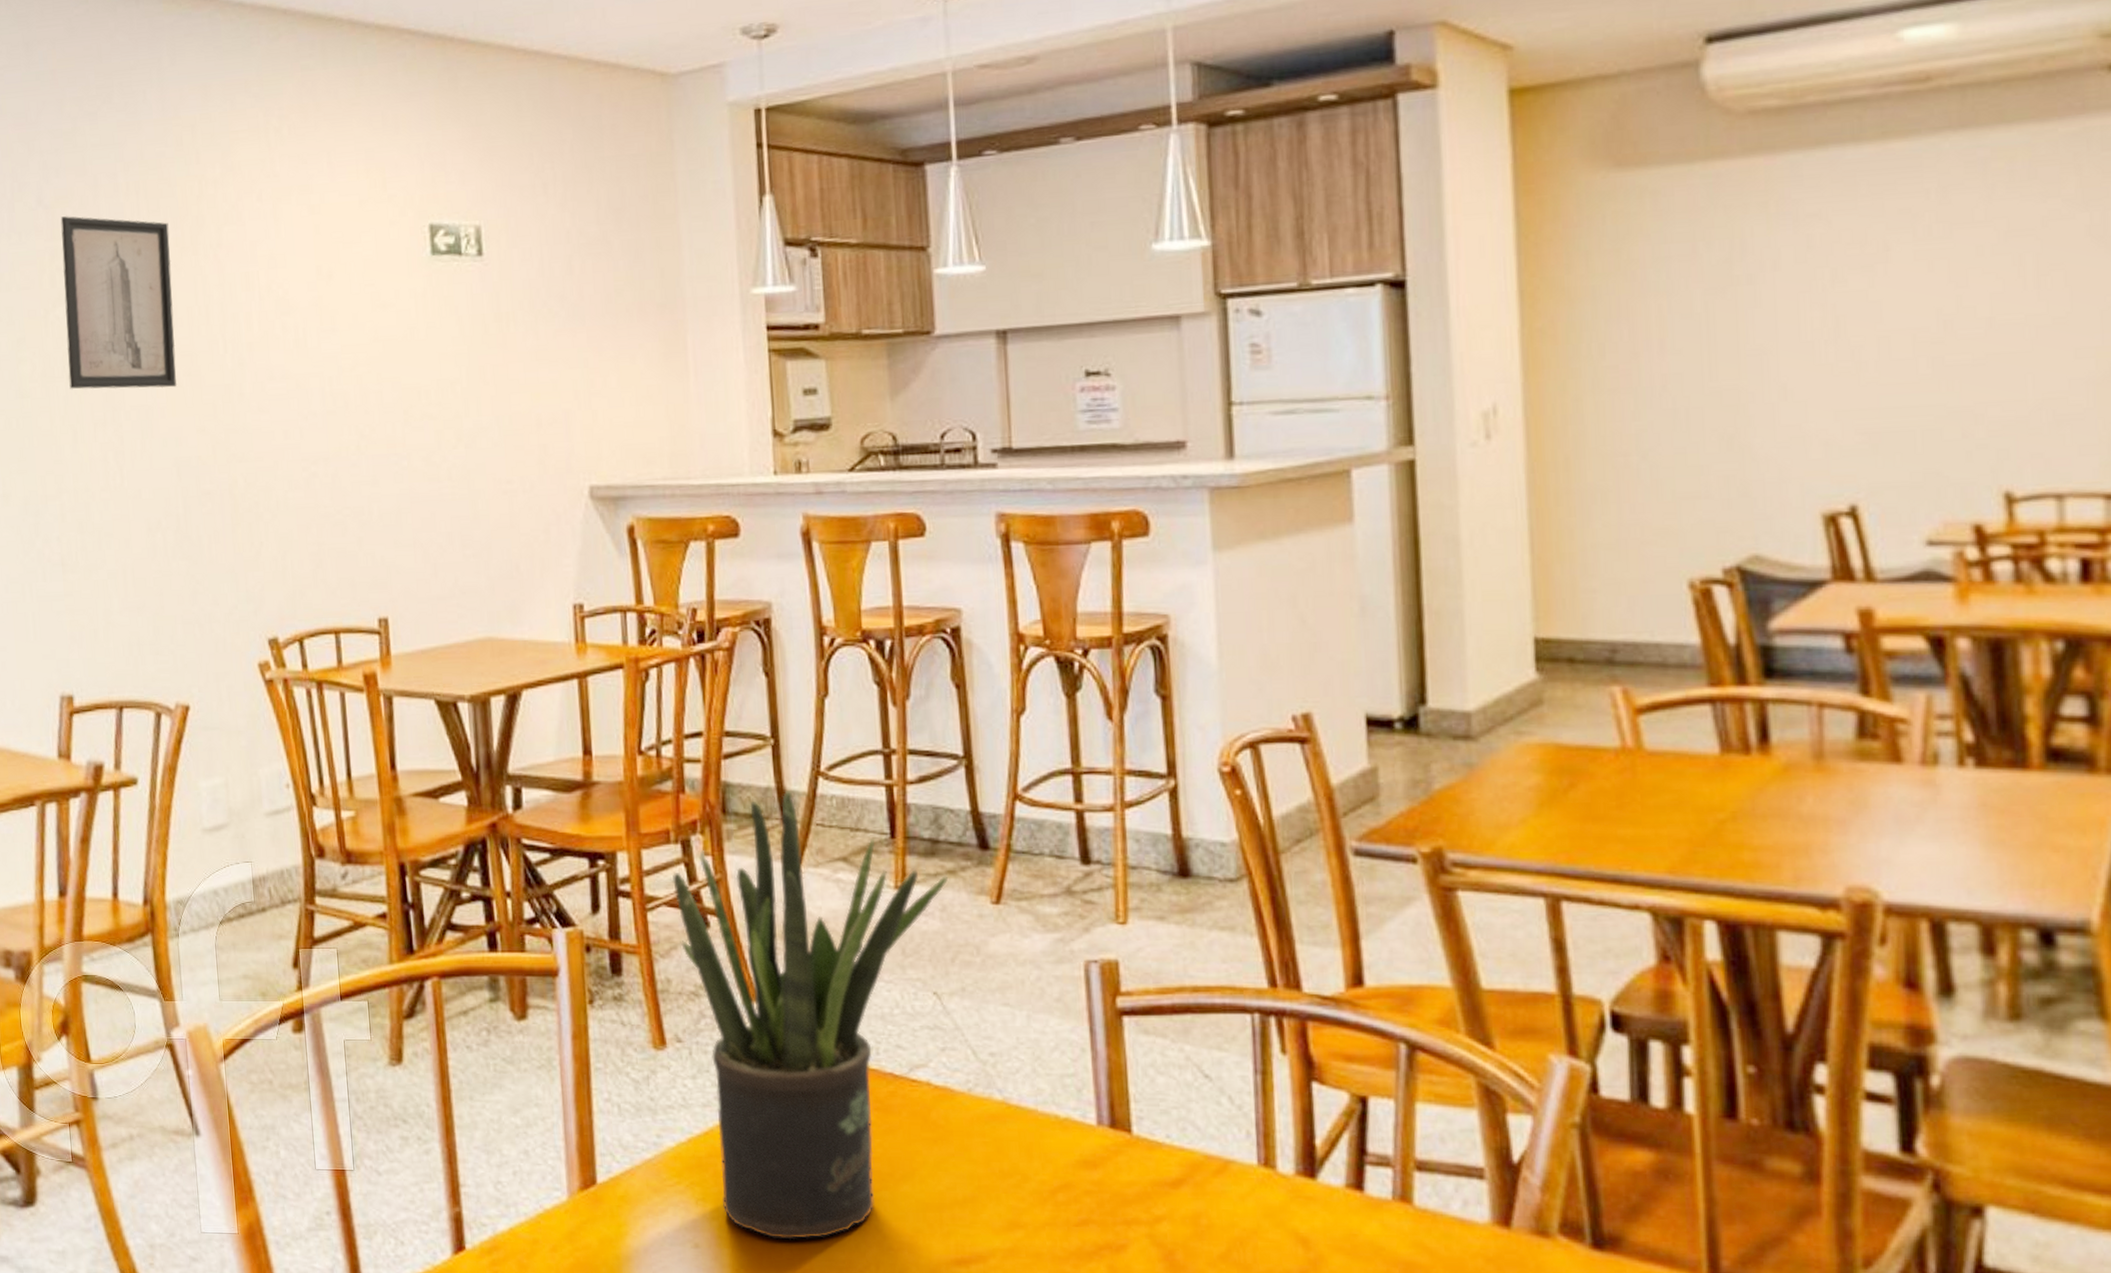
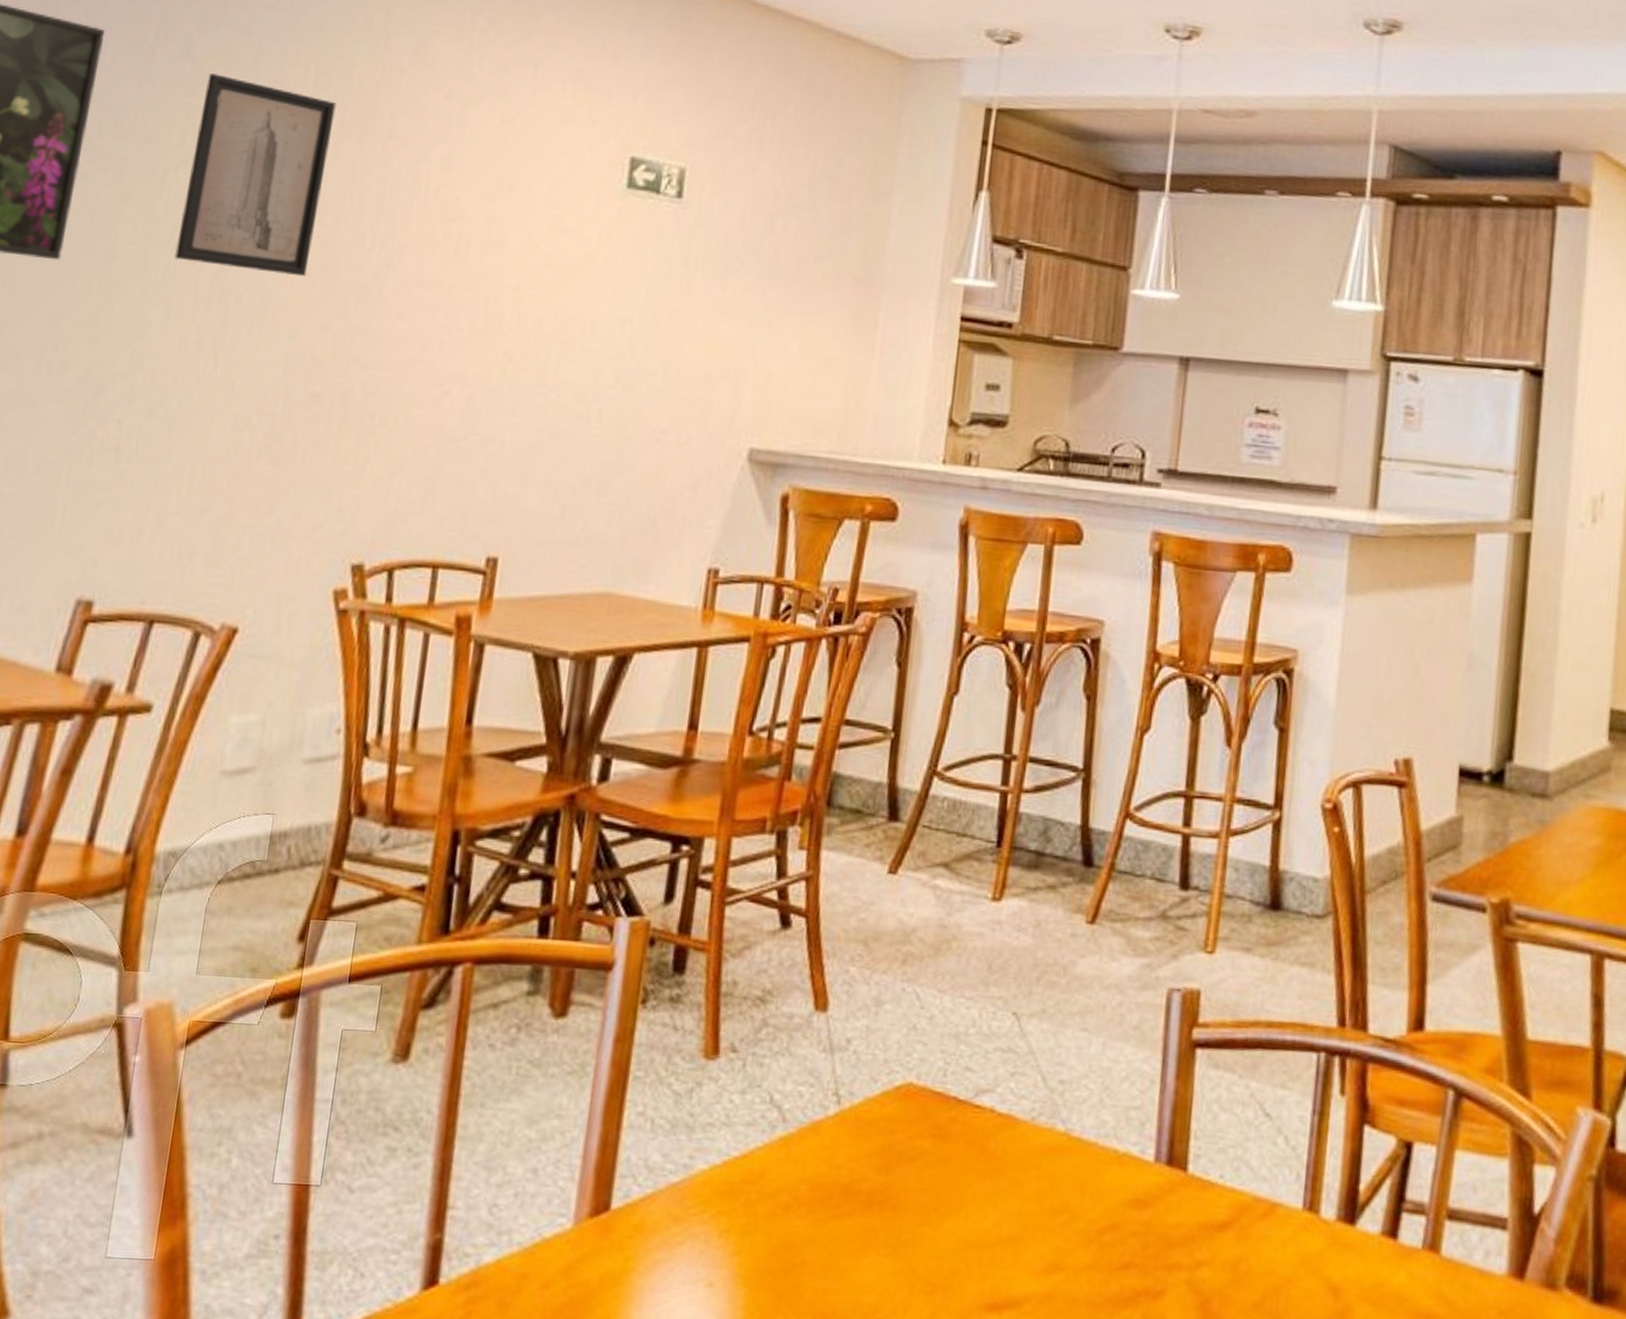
potted plant: present [672,789,948,1240] -> none [748,787,1047,1280]

